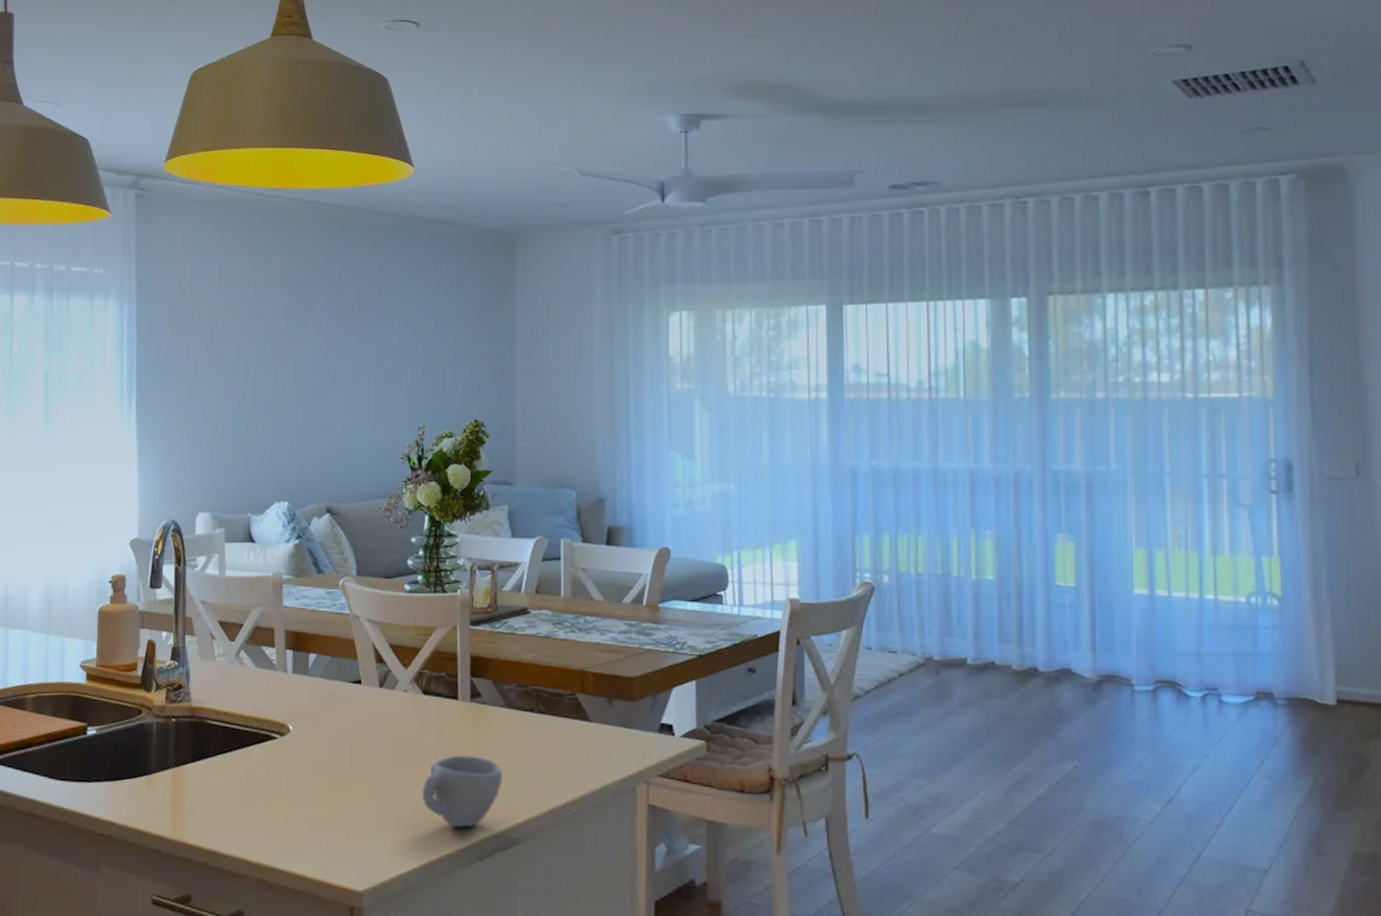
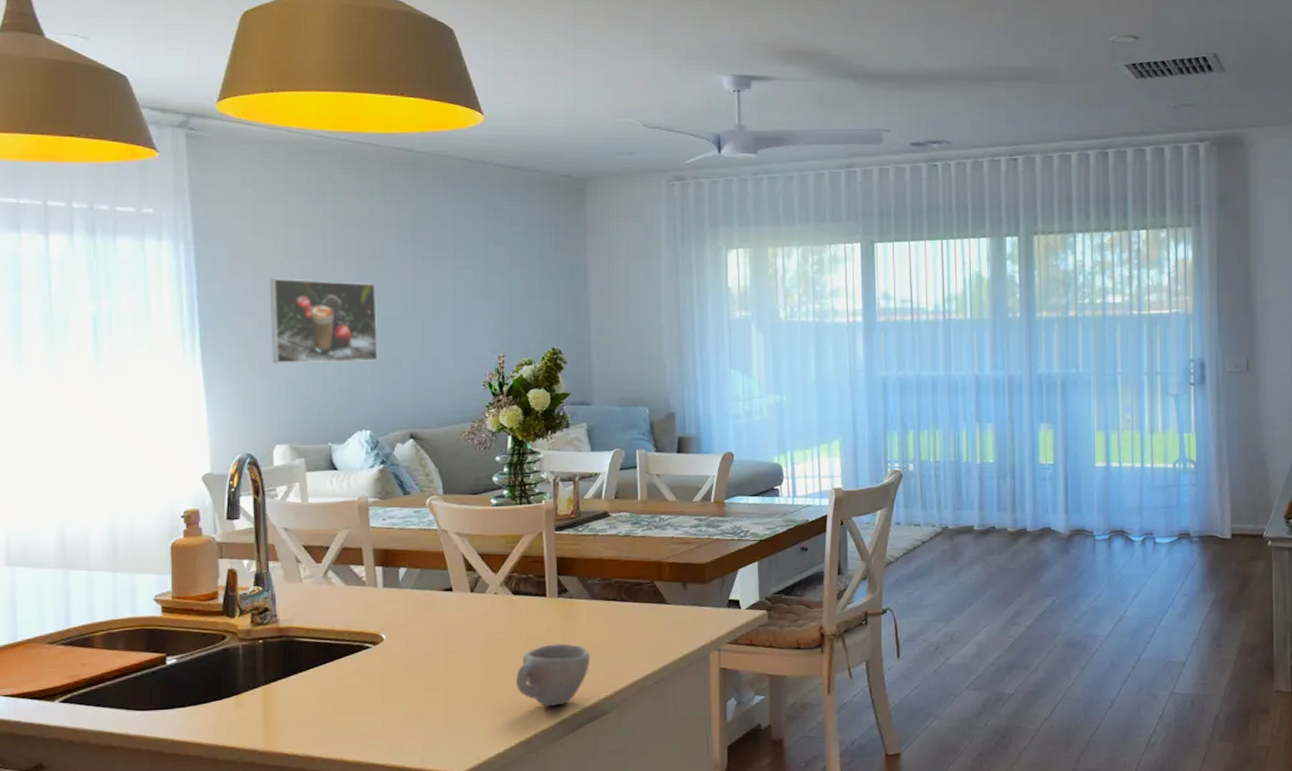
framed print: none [200,339,301,429] -> present [269,278,378,363]

